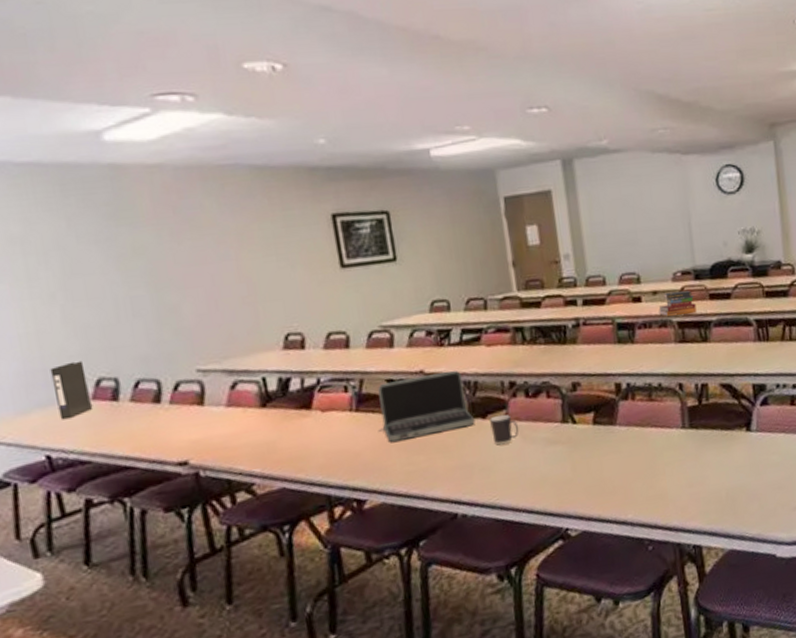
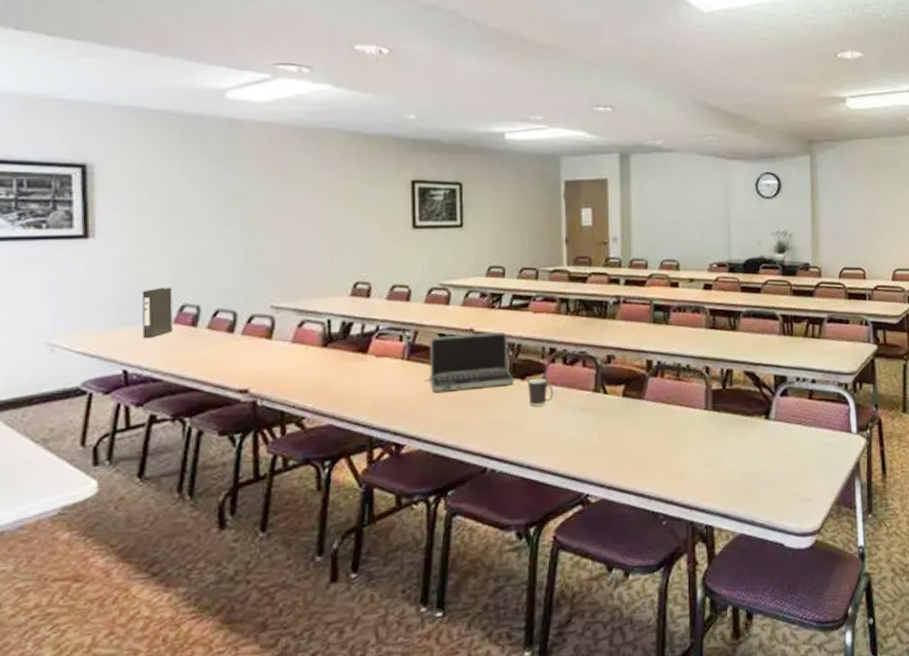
books: present [659,290,697,317] -> none [693,280,728,303]

